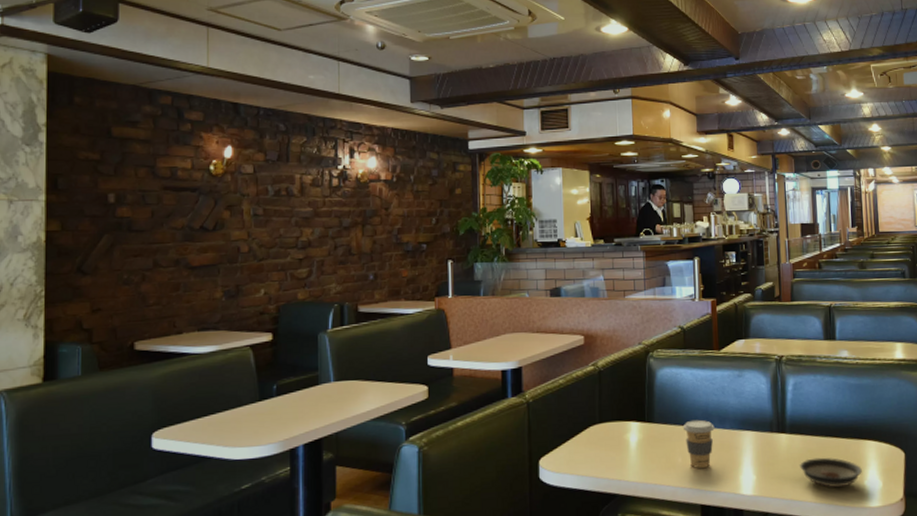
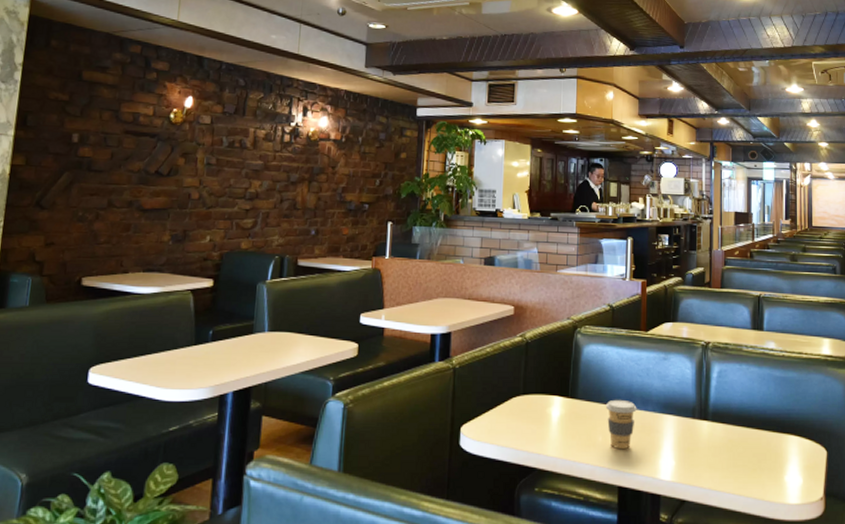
saucer: present [799,457,862,488] -> none [719,448,783,481]

